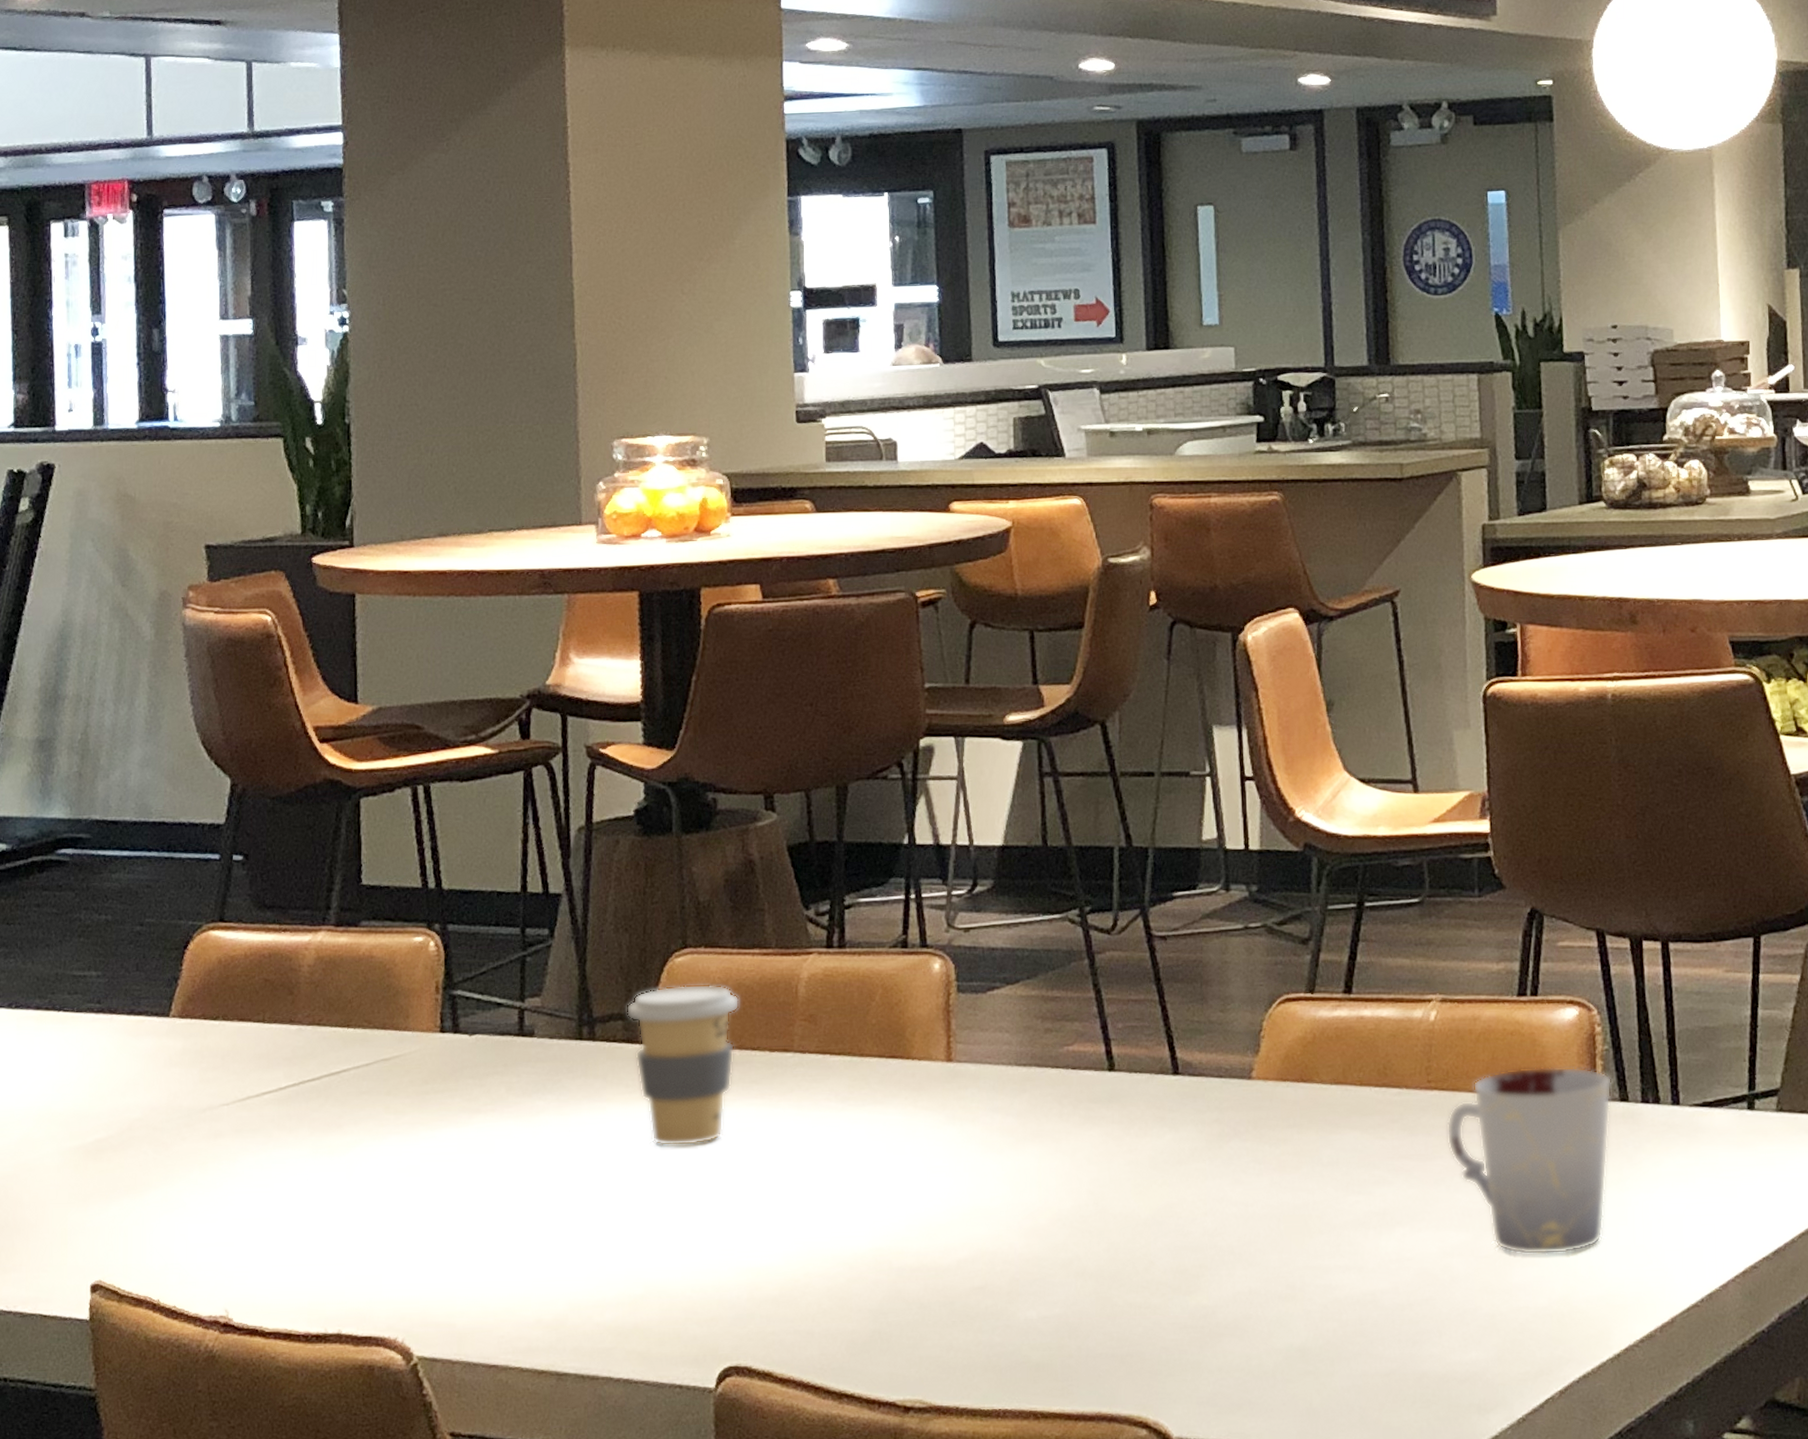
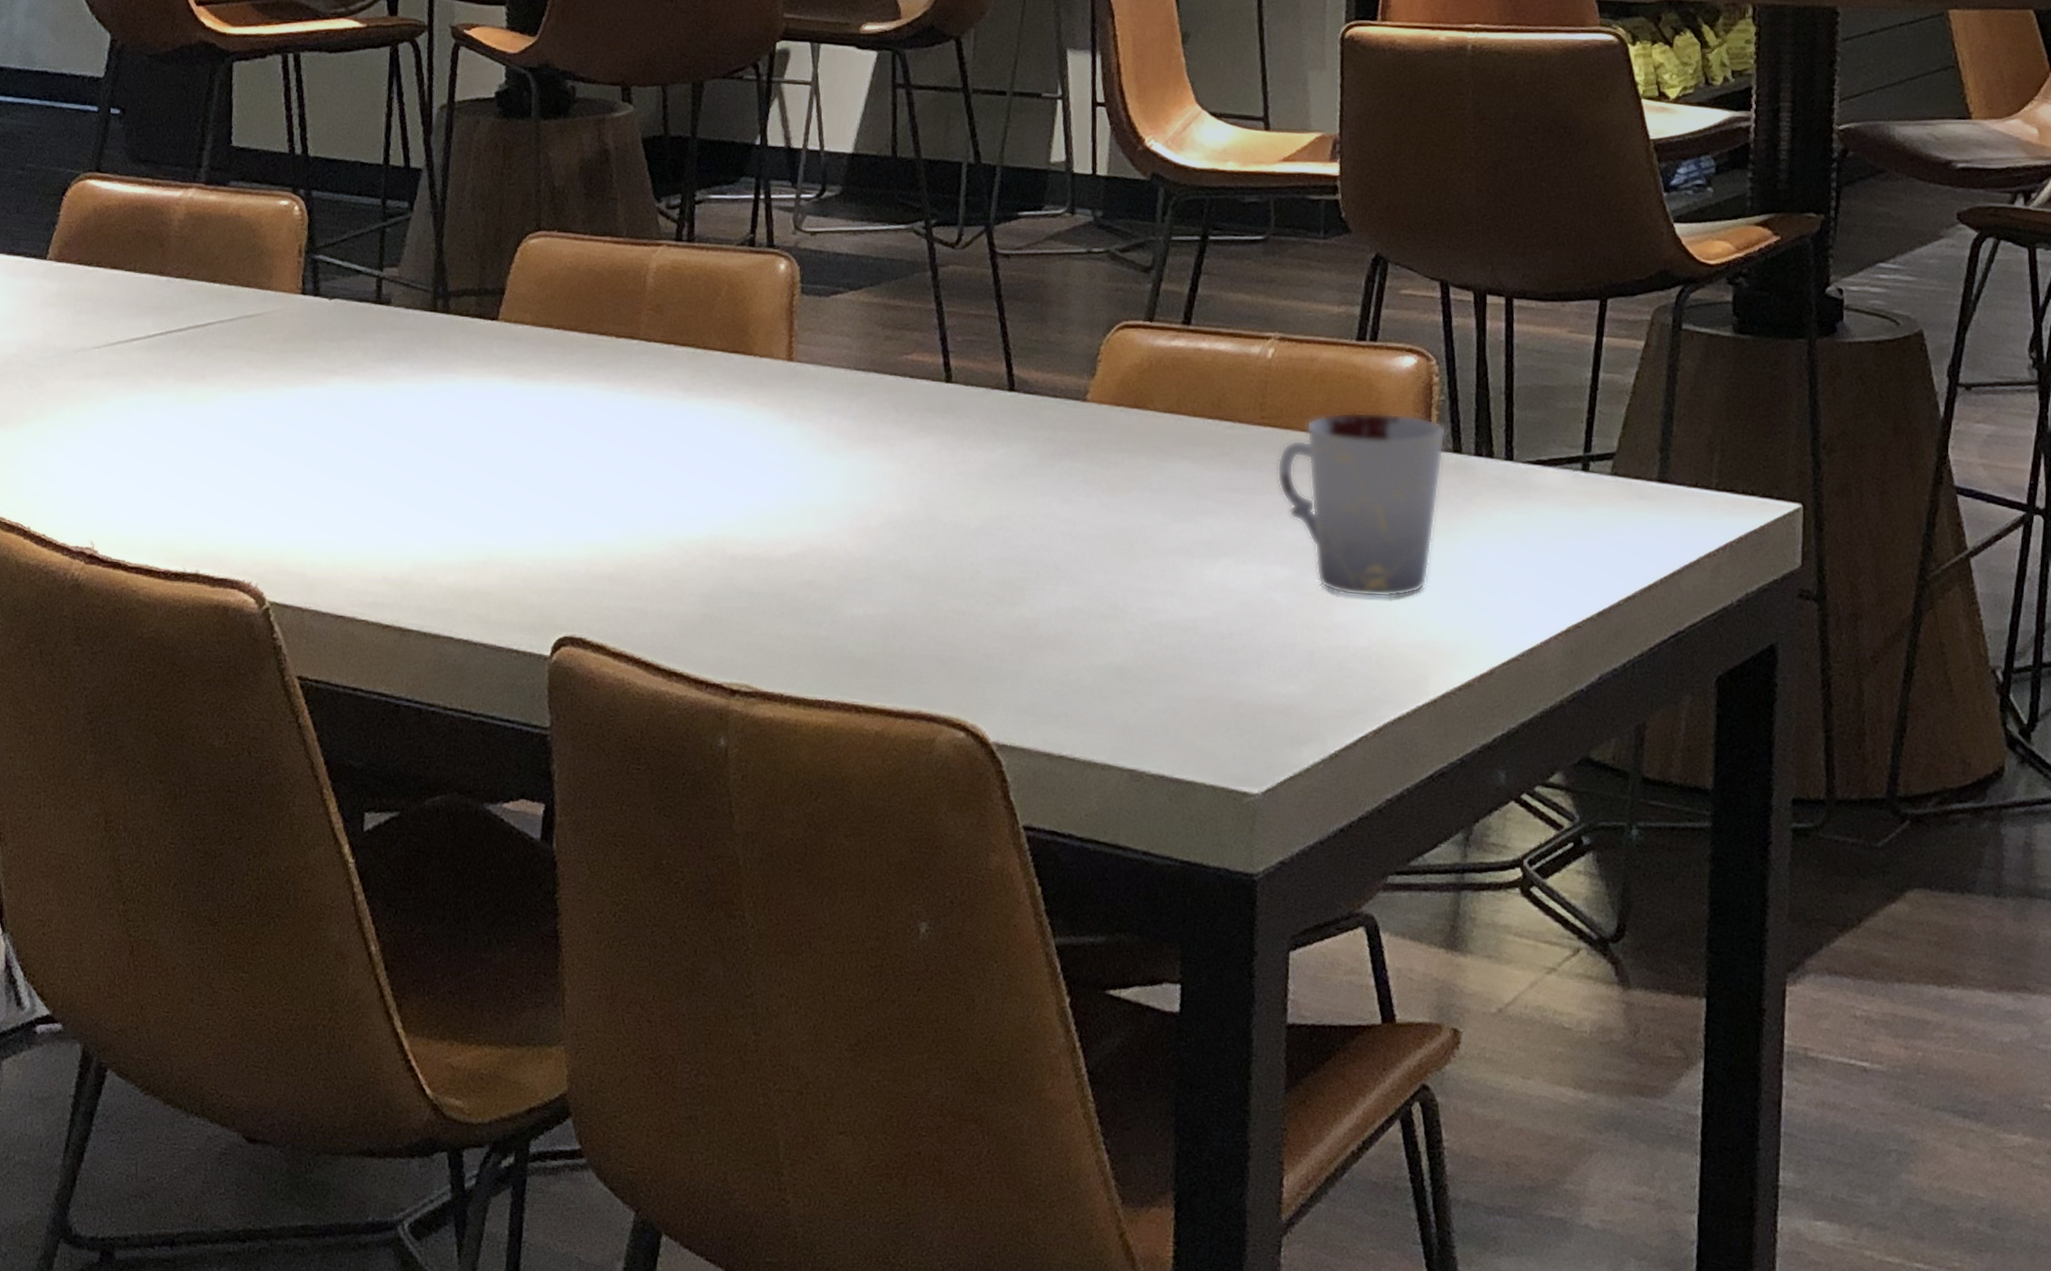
coffee cup: present [626,984,740,1147] -> none [479,266,590,423]

